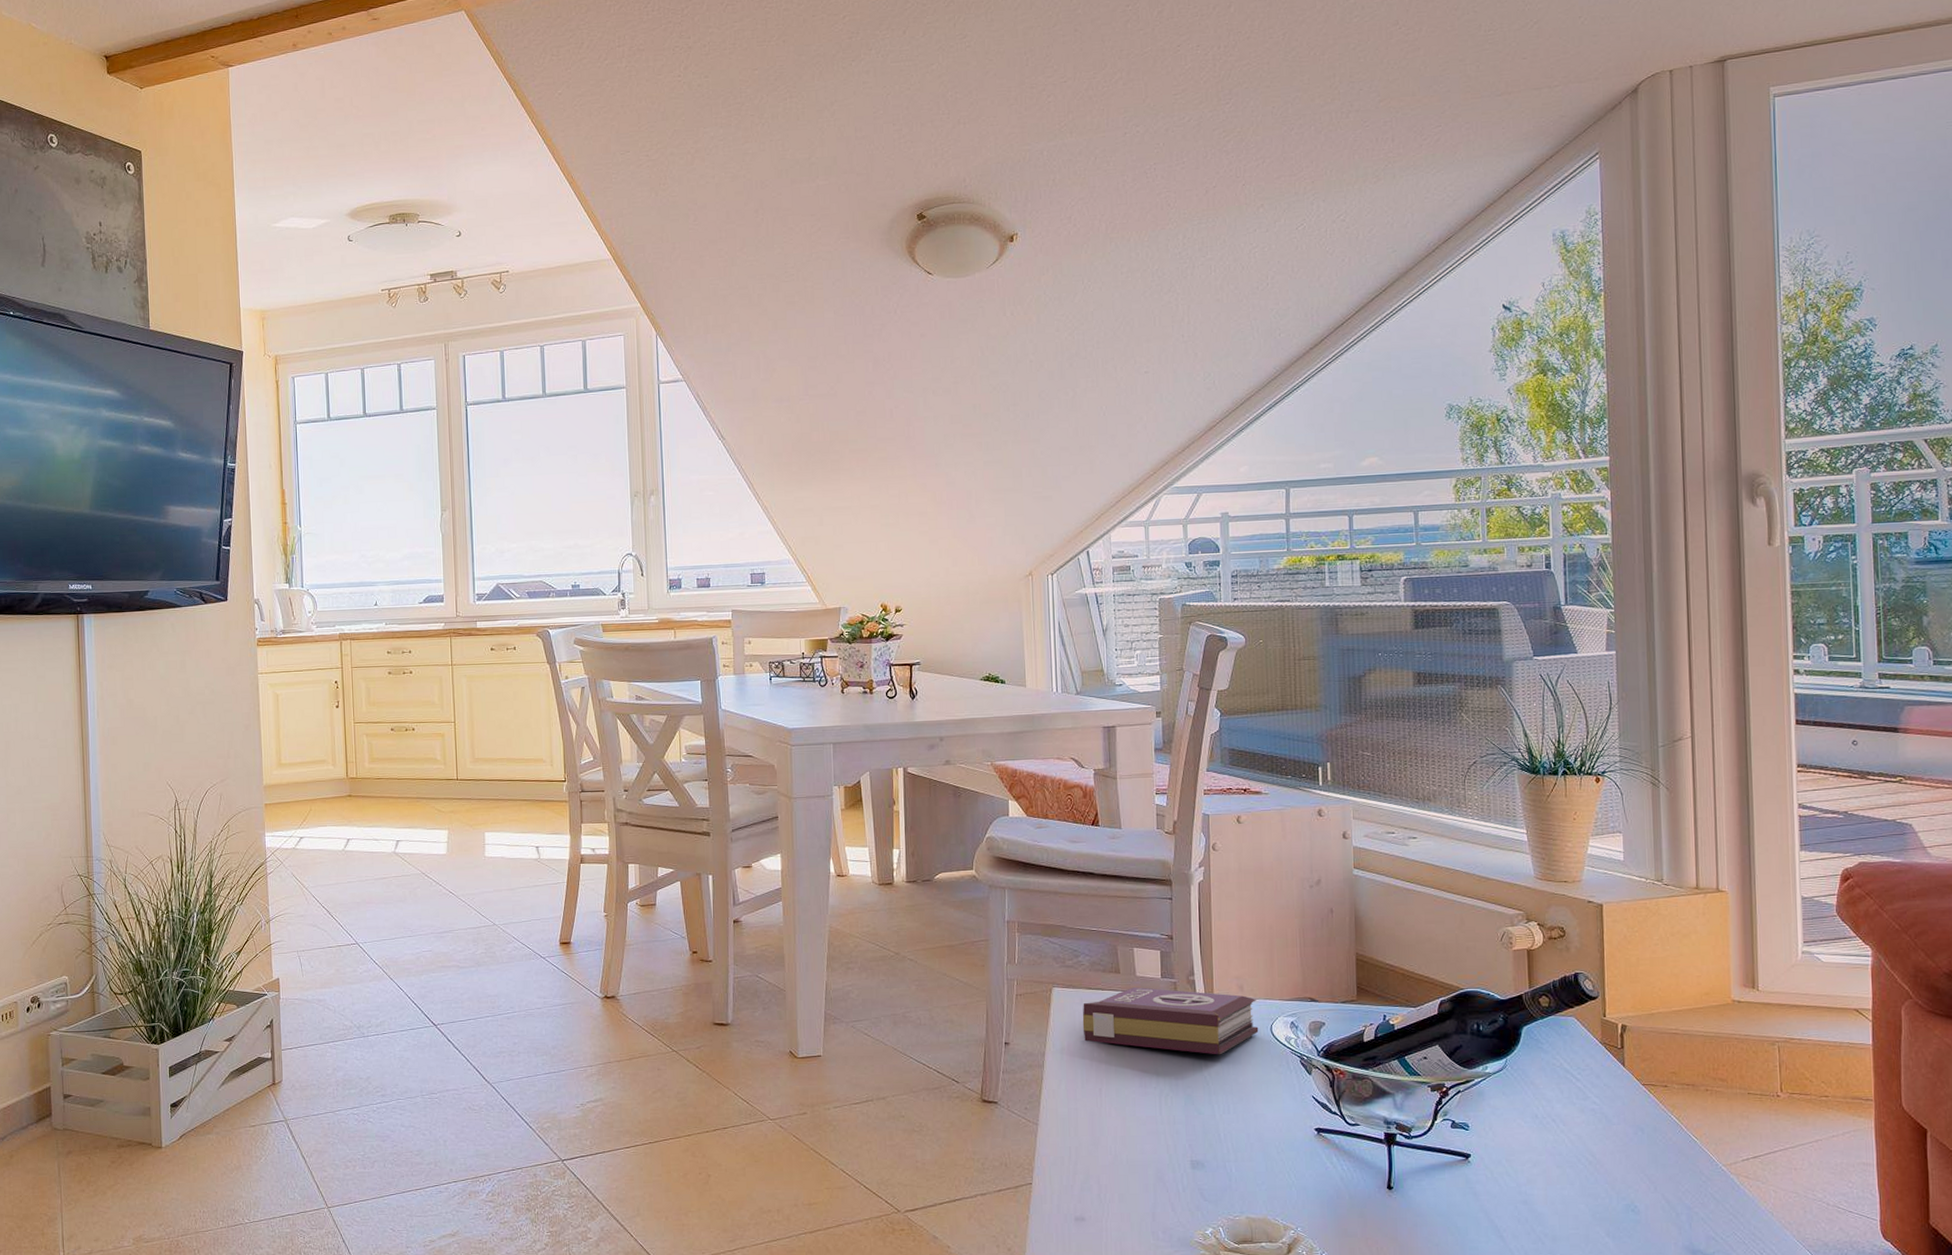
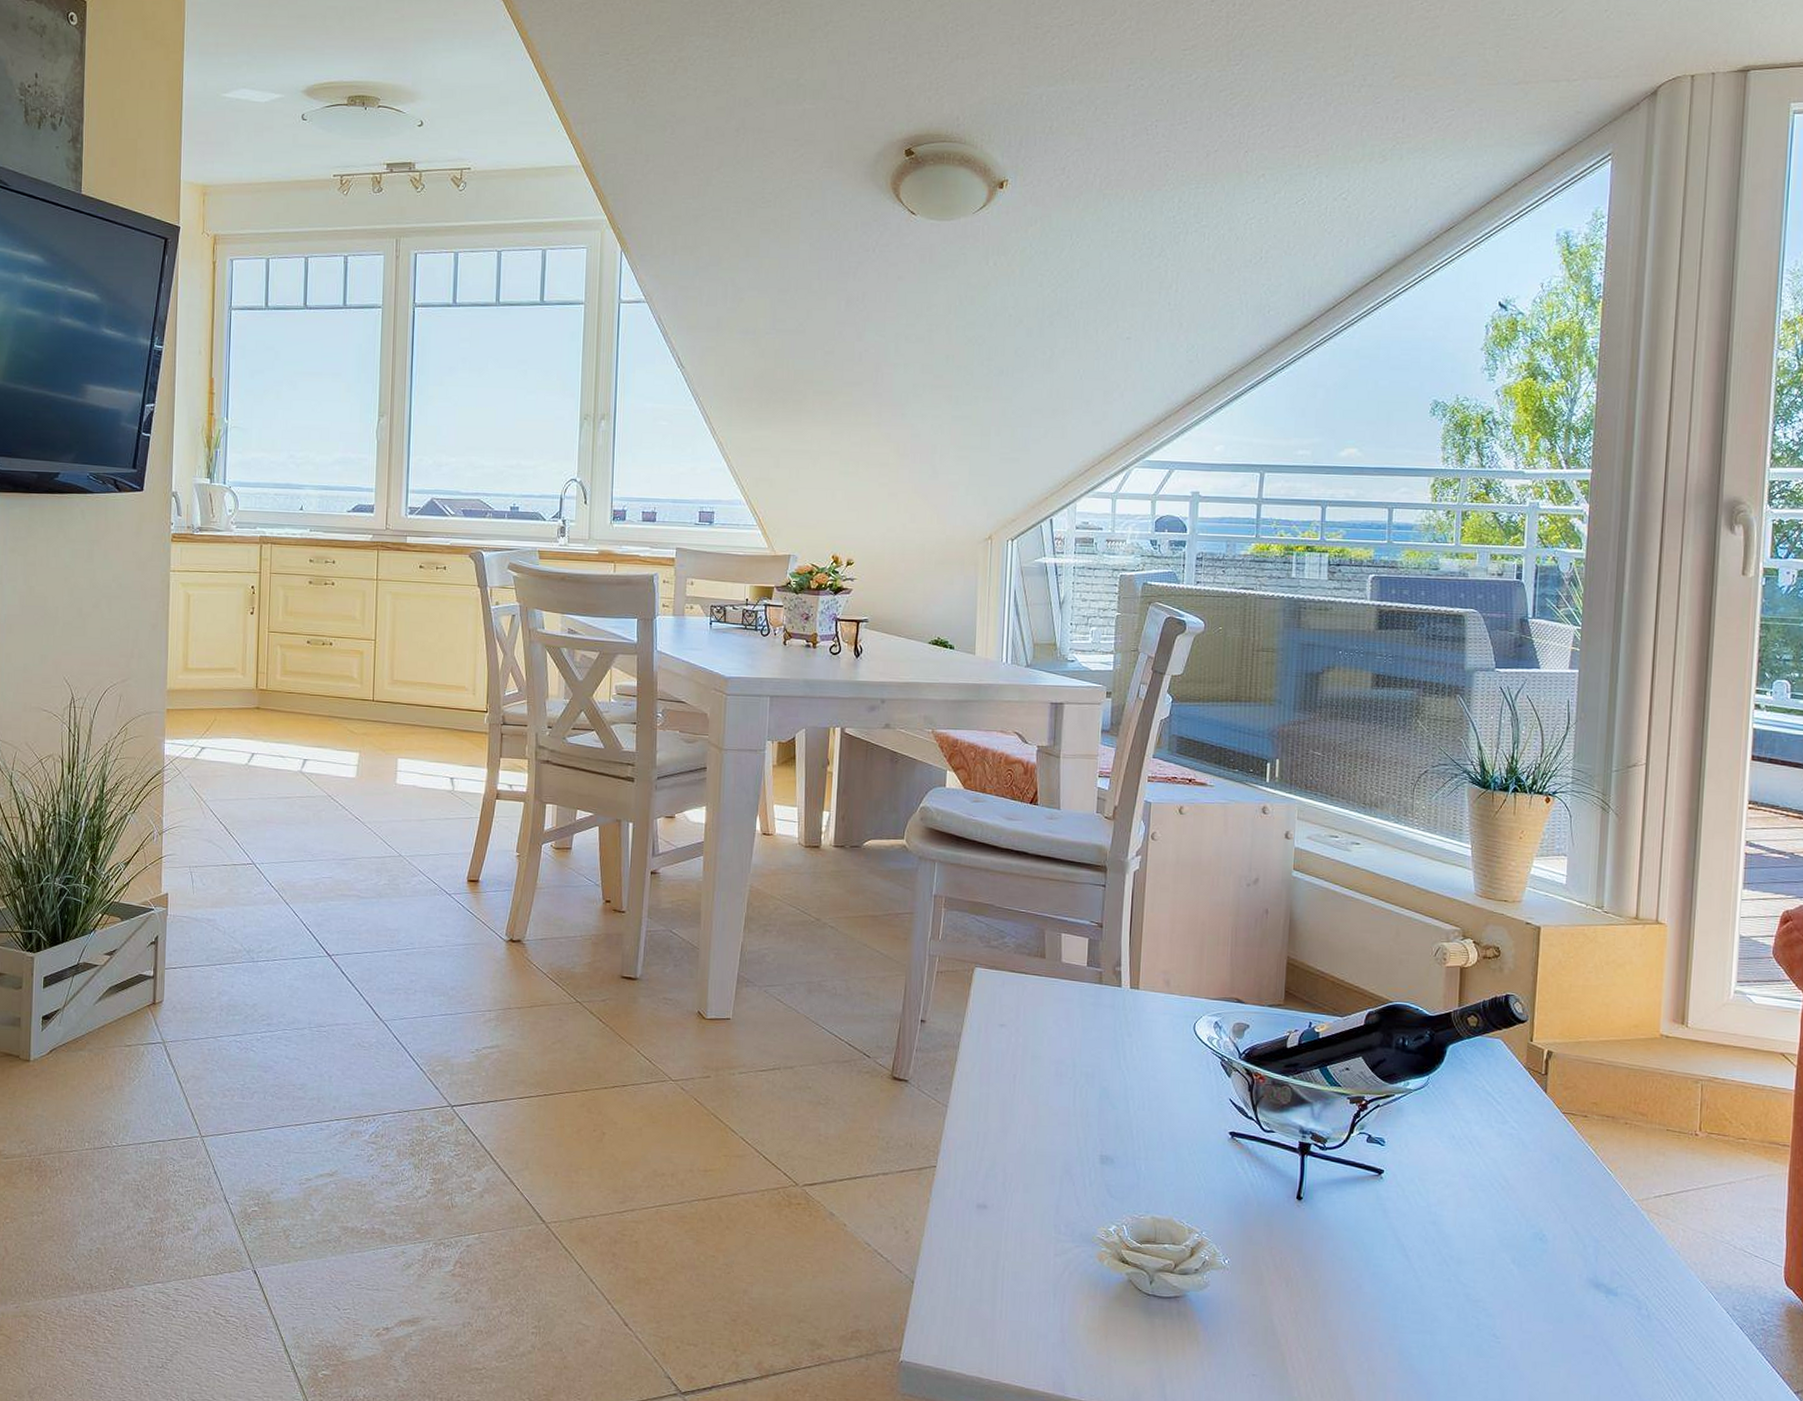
book: present [1082,987,1259,1055] -> none [1002,974,1182,1050]

